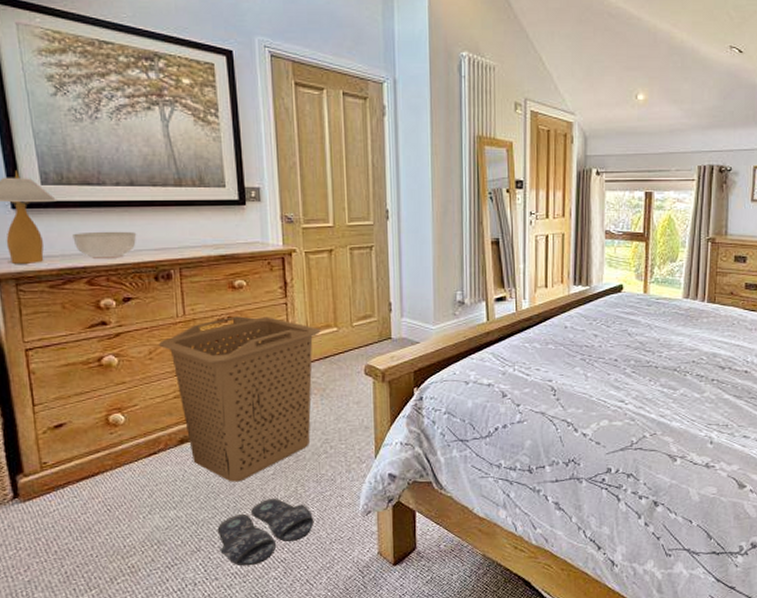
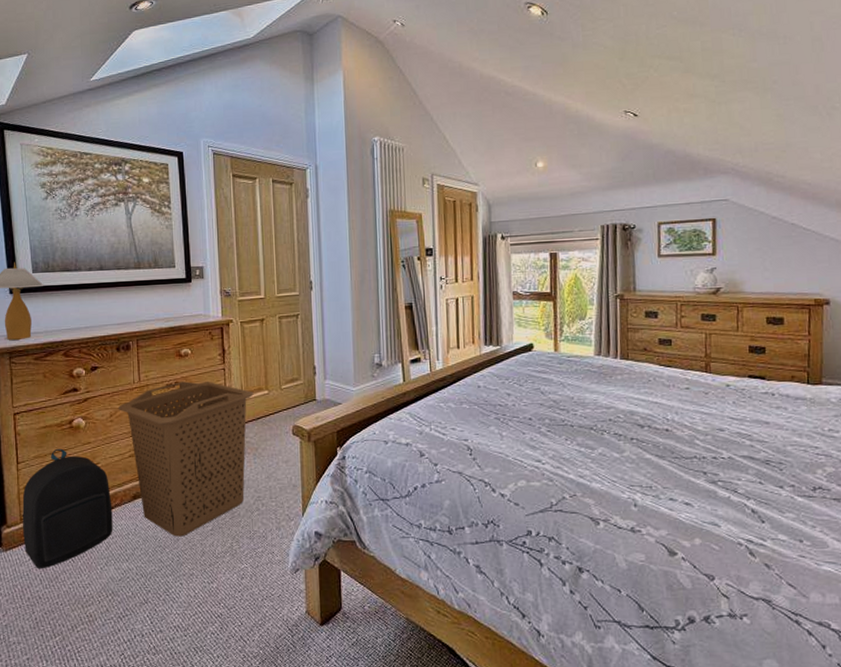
backpack: none [42,389,157,521] -> present [22,448,113,569]
bowl: present [72,231,137,258] -> none [54,309,104,333]
slippers: present [217,498,313,565] -> none [163,553,247,619]

